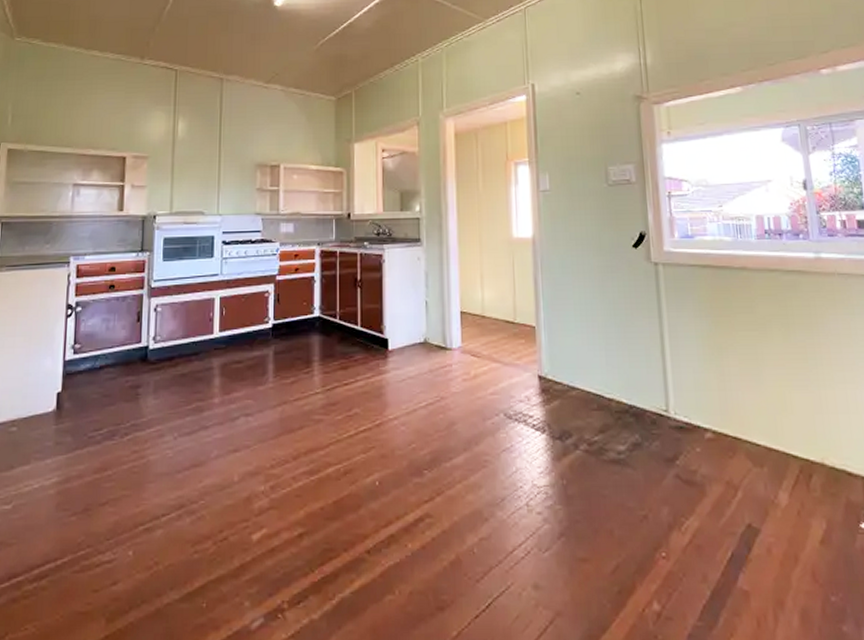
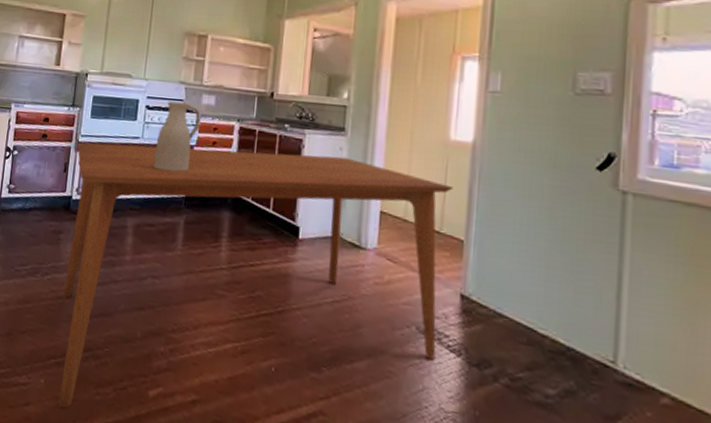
dining table: none [147,266,524,578] -> present [57,142,453,409]
ceramic pitcher: none [236,233,281,305] -> present [153,101,202,173]

